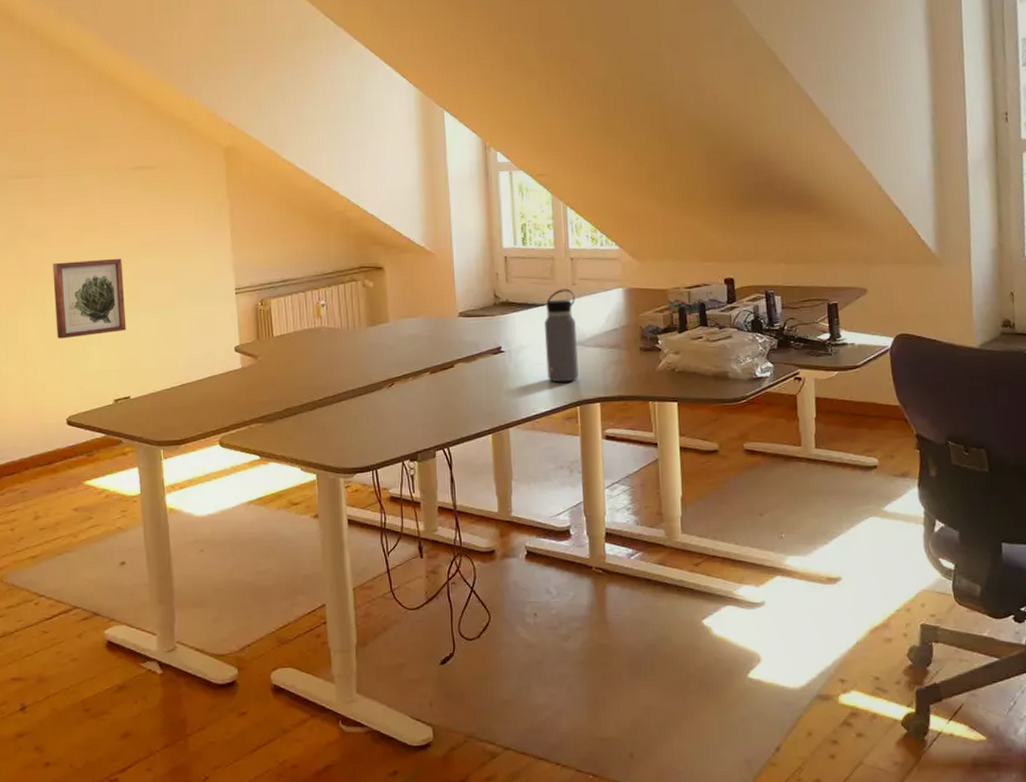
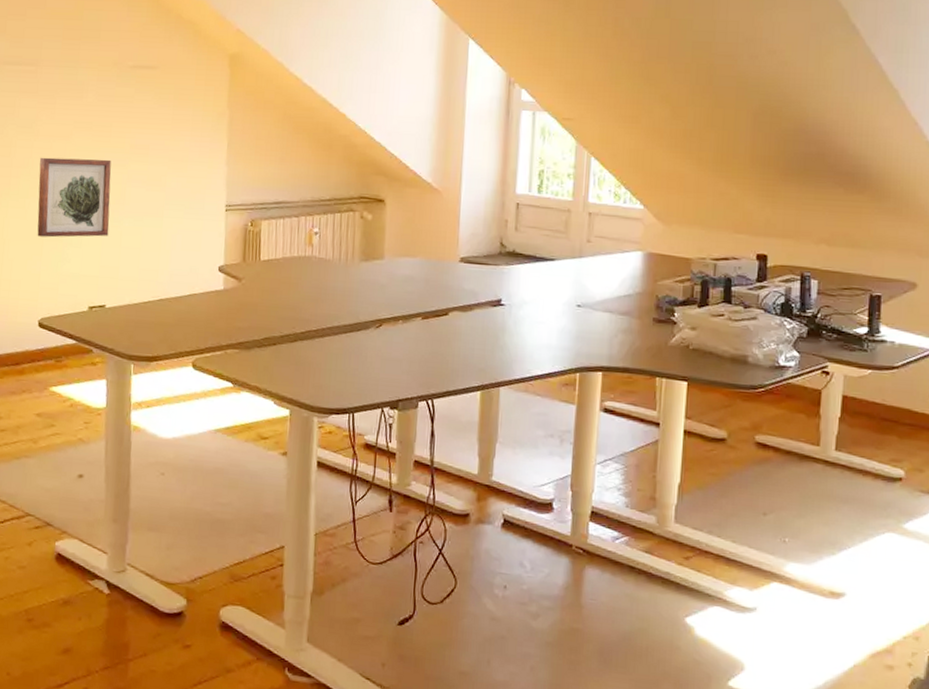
water bottle: present [544,288,579,383] -> none [548,245,589,346]

